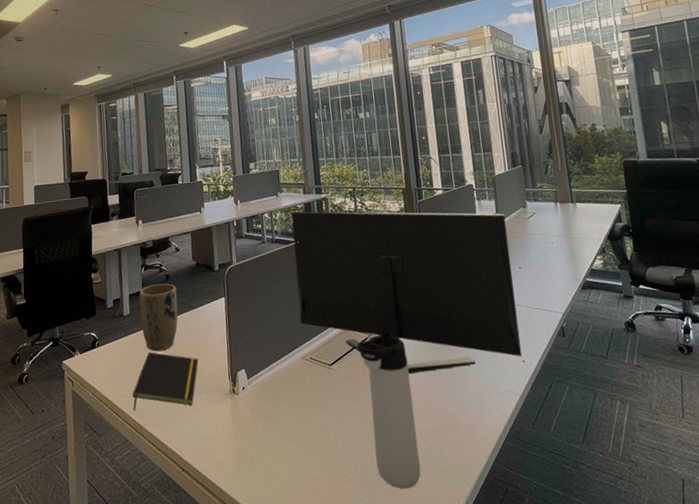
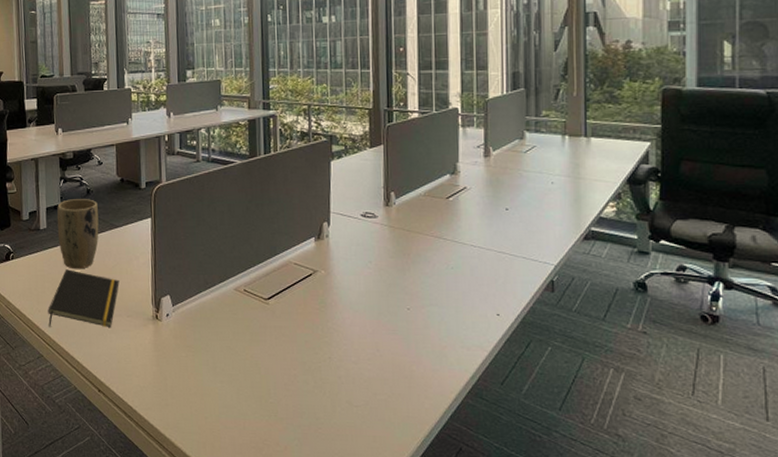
monitor: present [291,211,523,373] -> none [232,128,498,316]
thermos bottle: present [357,331,421,489] -> none [298,269,362,436]

